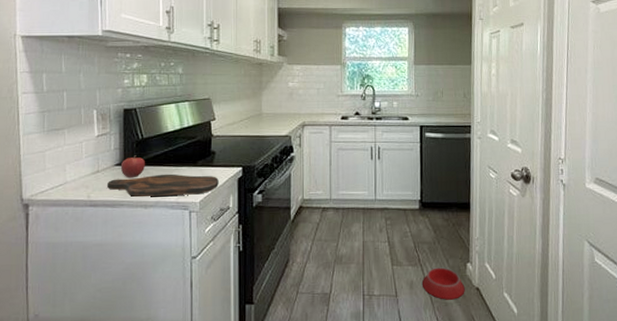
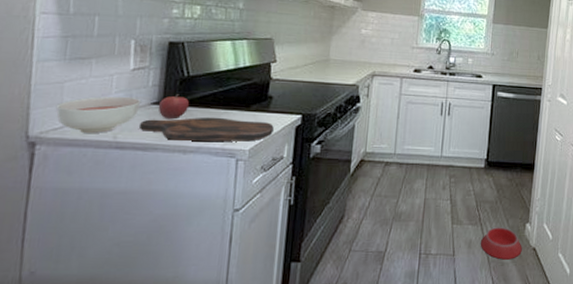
bowl: none [41,160,107,195] -> present [55,96,142,134]

